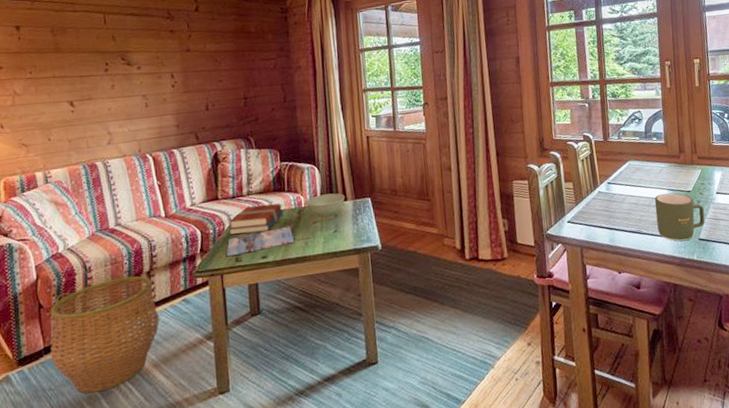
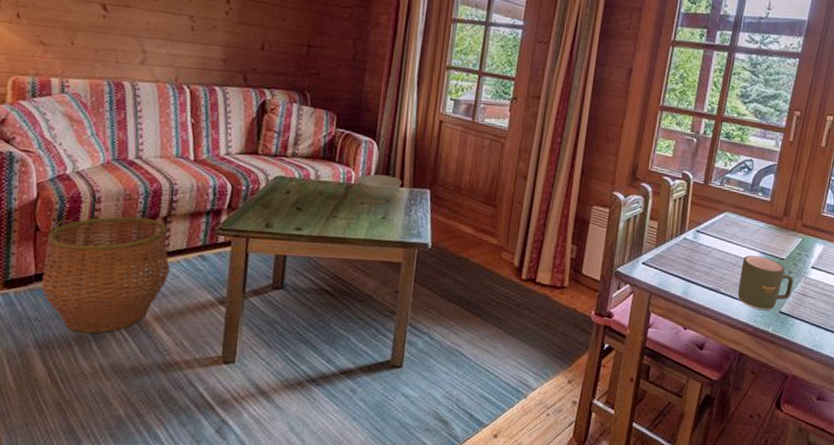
magazine: present [226,227,295,257] -> none [257,200,336,221]
books: present [228,203,283,236] -> none [263,169,329,201]

